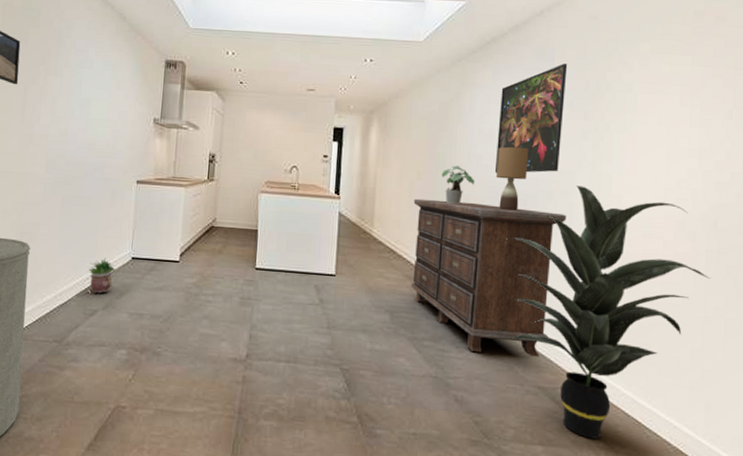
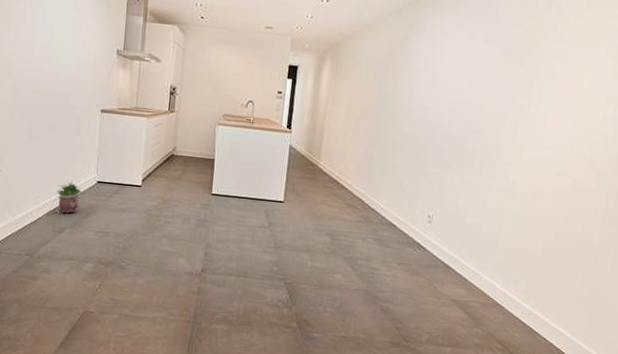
dresser: present [411,198,567,357] -> none [350,134,493,275]
potted plant: present [441,165,475,205] -> none [385,105,415,142]
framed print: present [494,63,568,173] -> none [433,12,510,115]
table lamp: present [496,146,529,211] -> none [434,89,467,149]
indoor plant: present [507,185,711,439] -> none [432,127,610,343]

